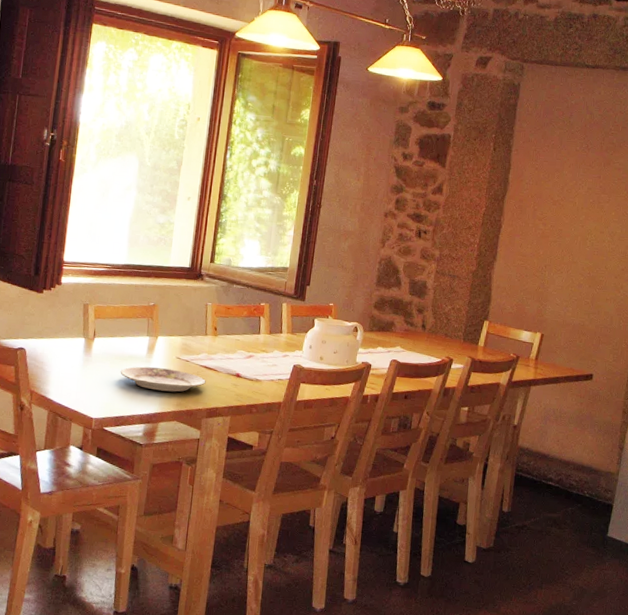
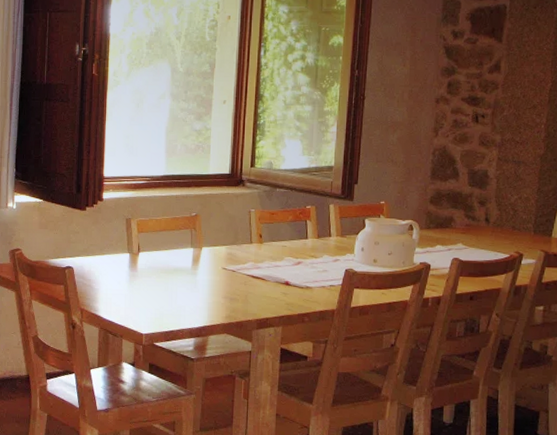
plate: present [120,366,206,392] -> none [166,279,254,304]

